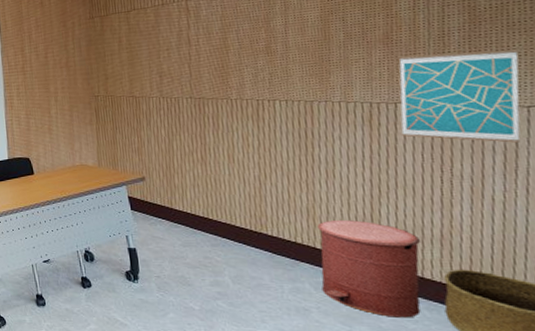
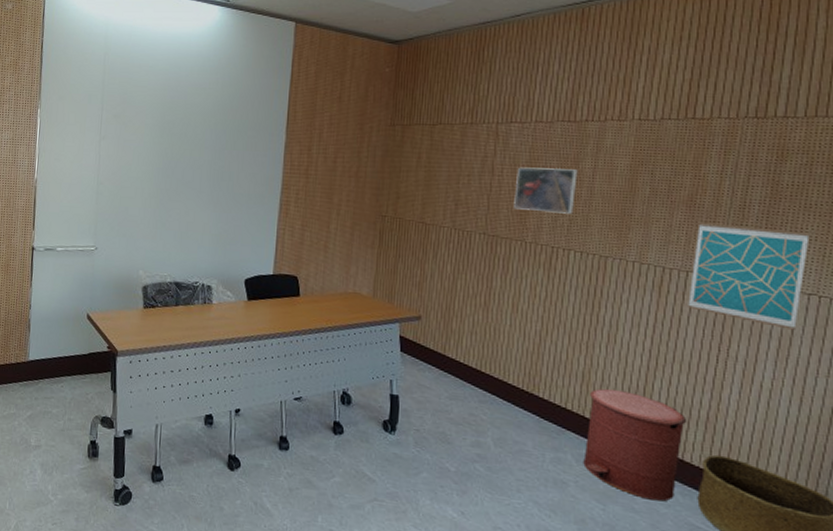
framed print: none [212,28,272,72] -> present [514,167,578,214]

